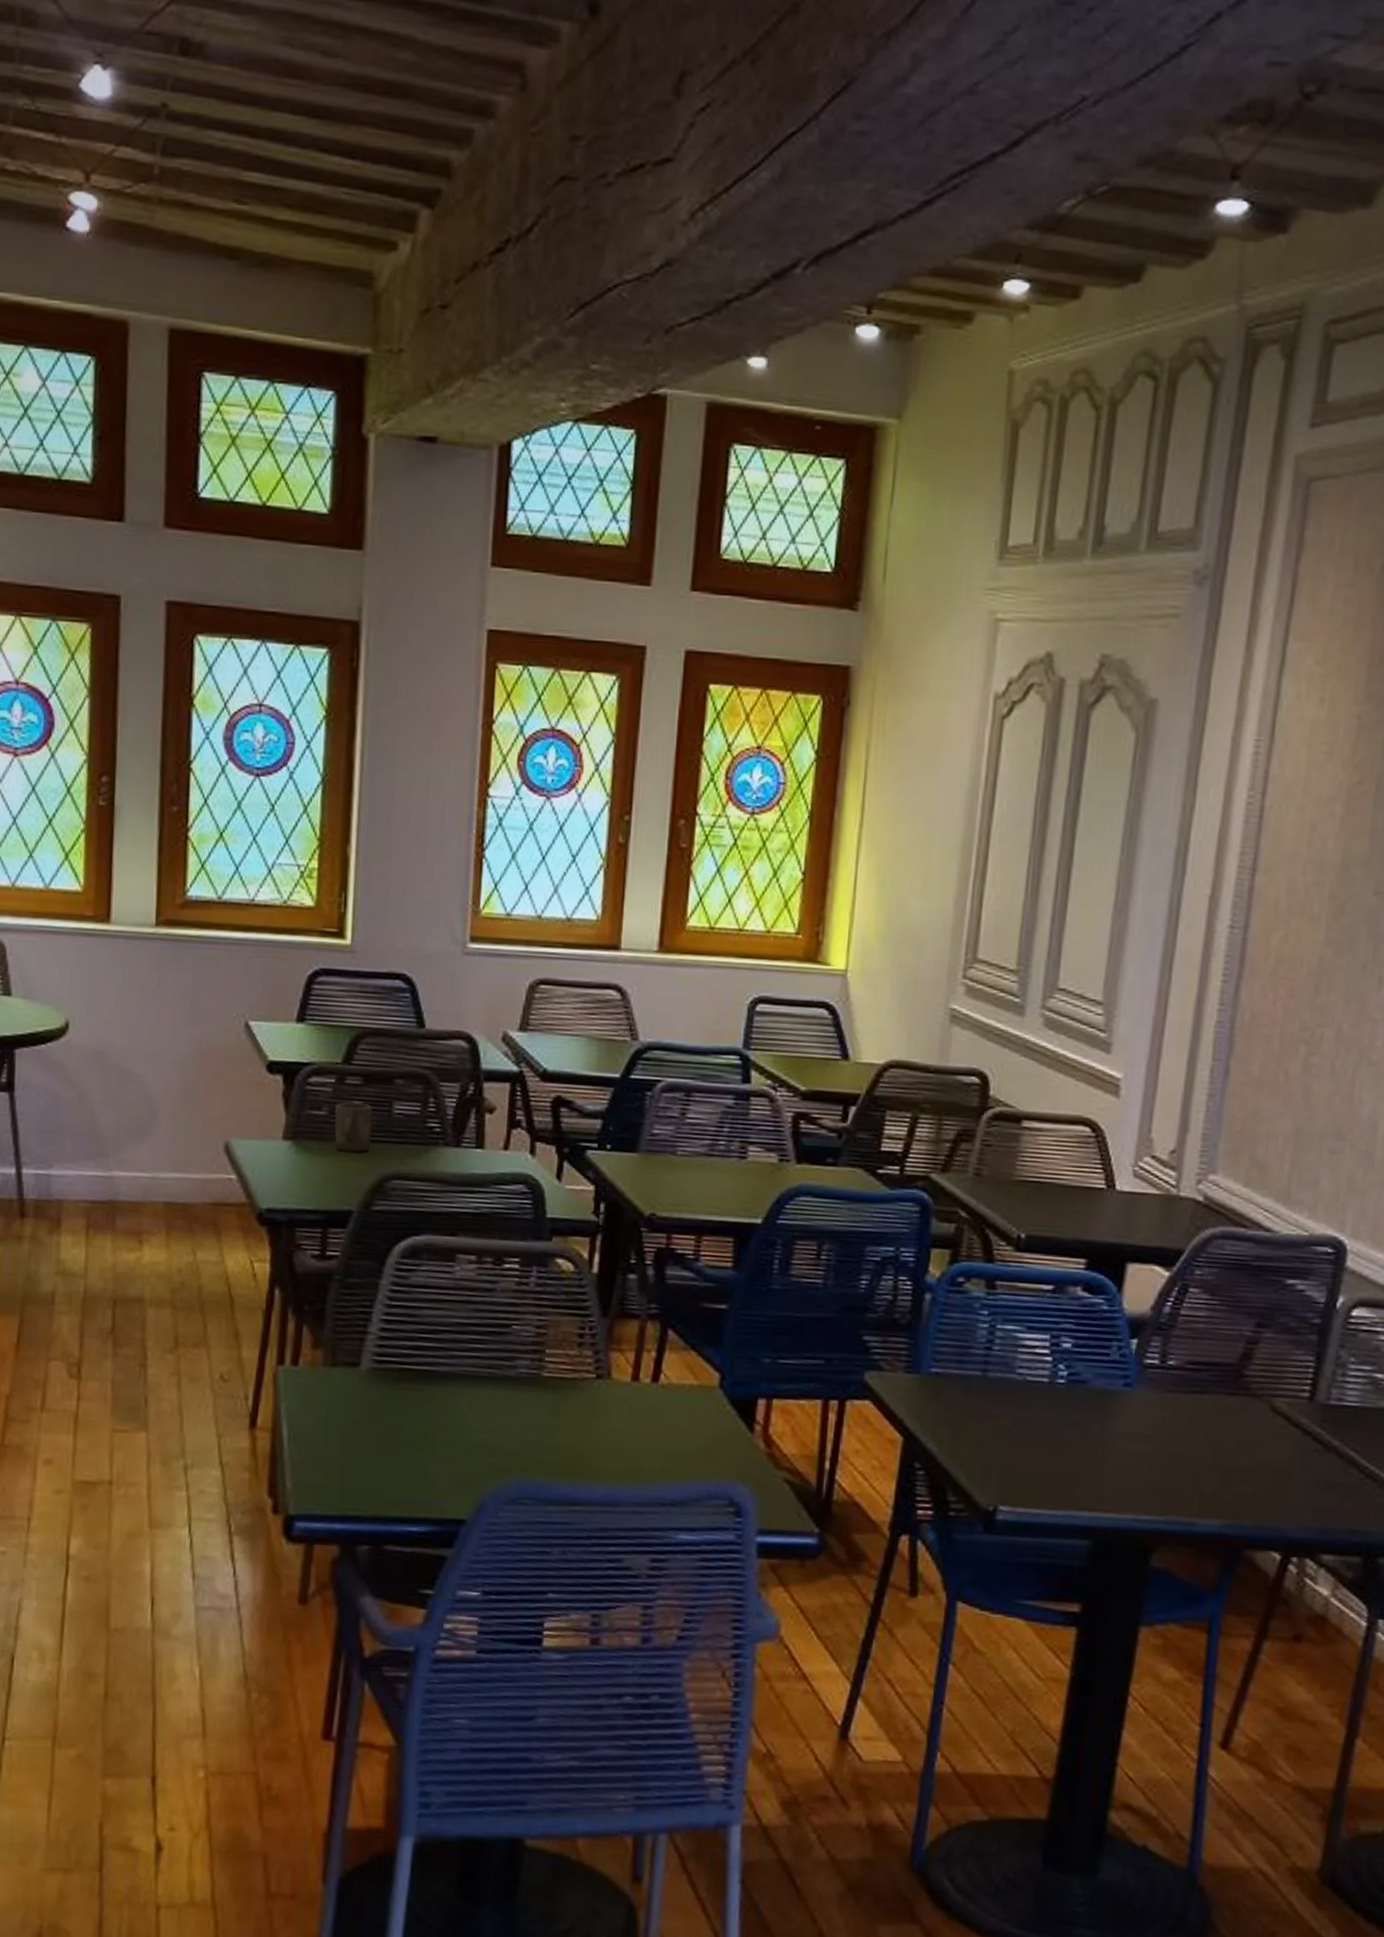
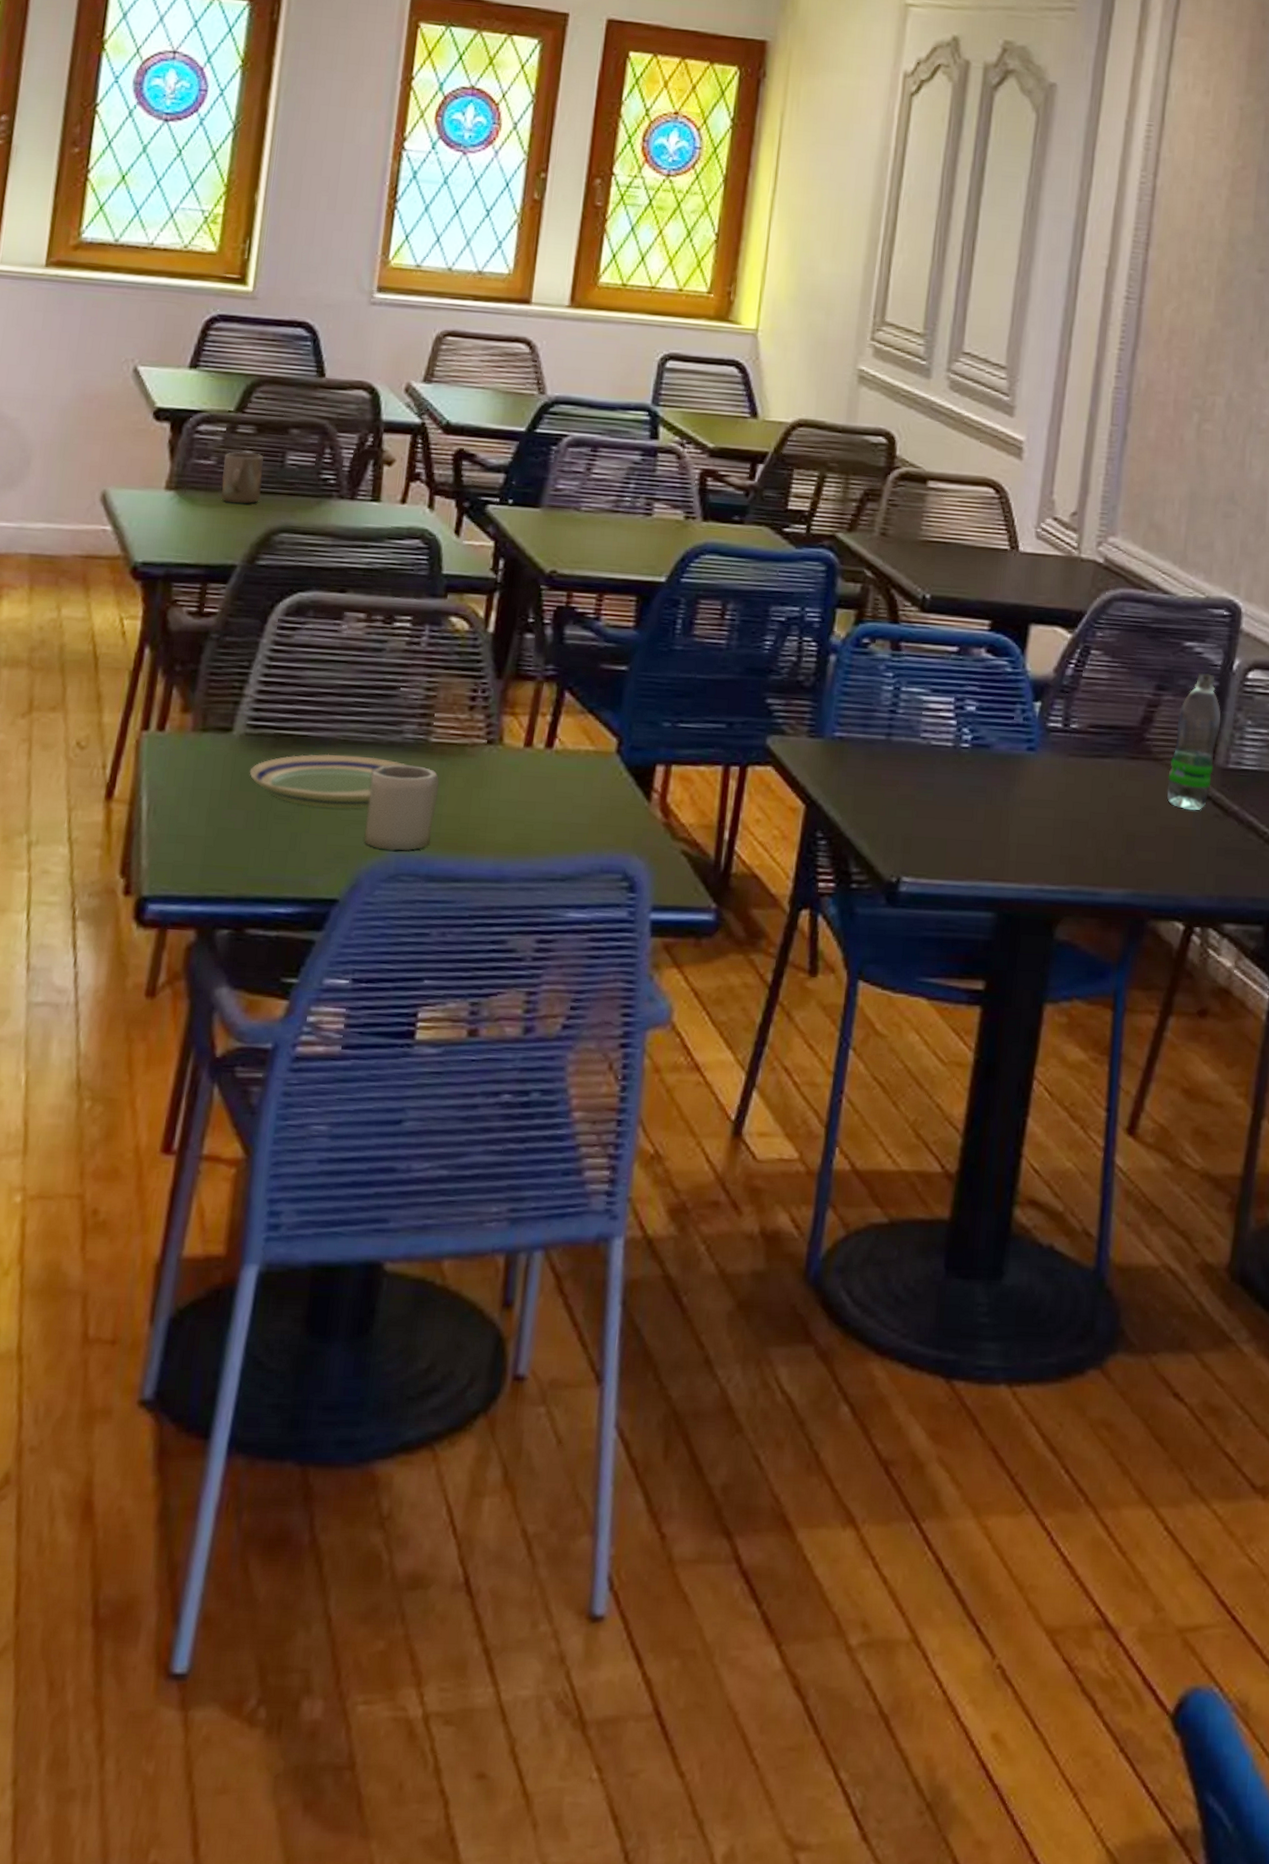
plate: none [378,1387,522,1439] -> present [249,754,407,810]
cup: none [485,1397,553,1477] -> present [363,764,439,852]
bottle: none [1265,1310,1323,1446] -> present [1166,672,1221,811]

